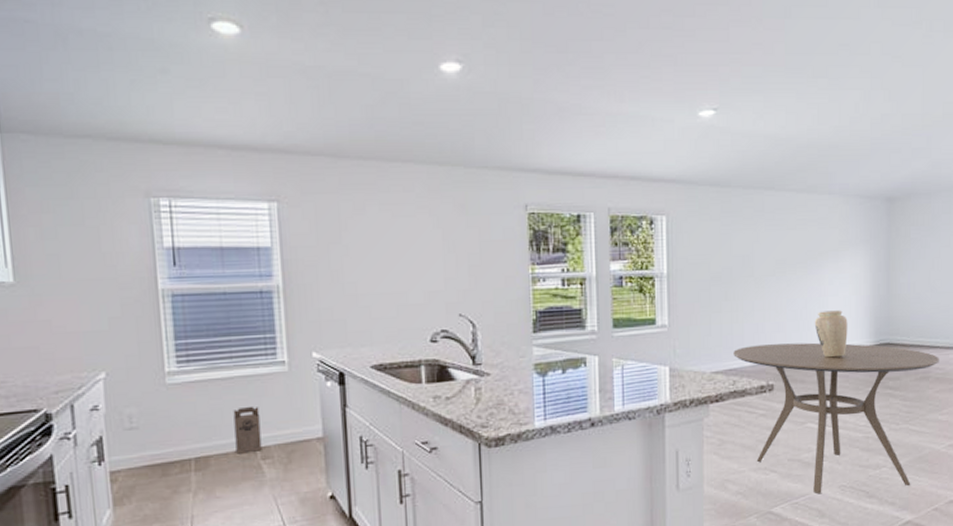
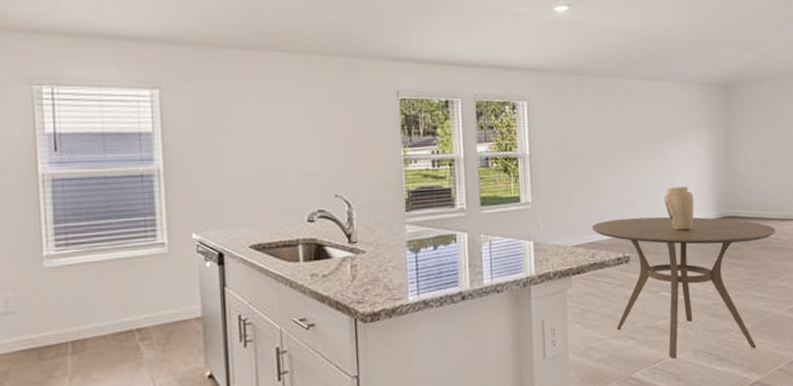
cardboard box: present [233,406,262,454] -> none [112,287,141,336]

